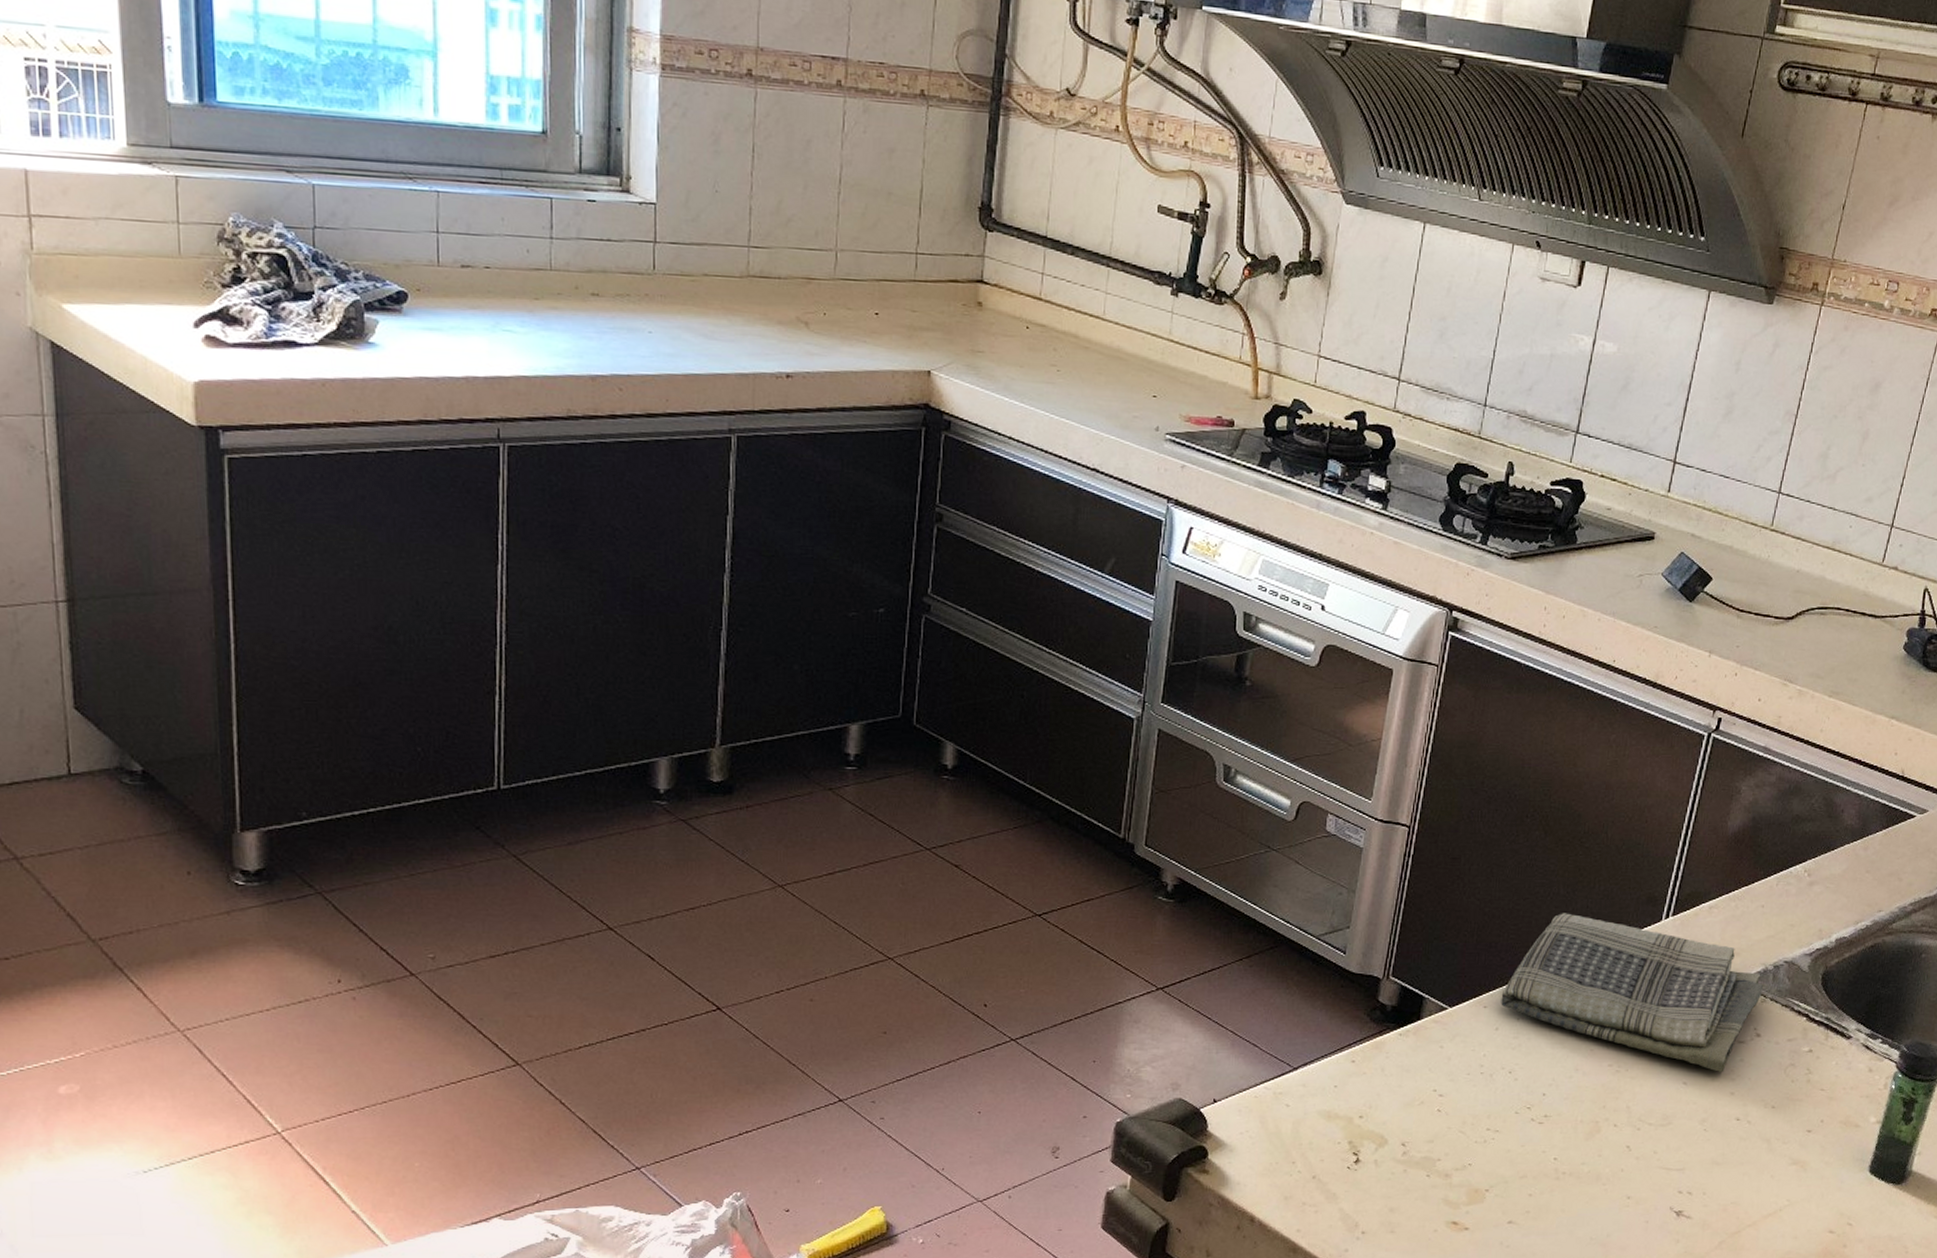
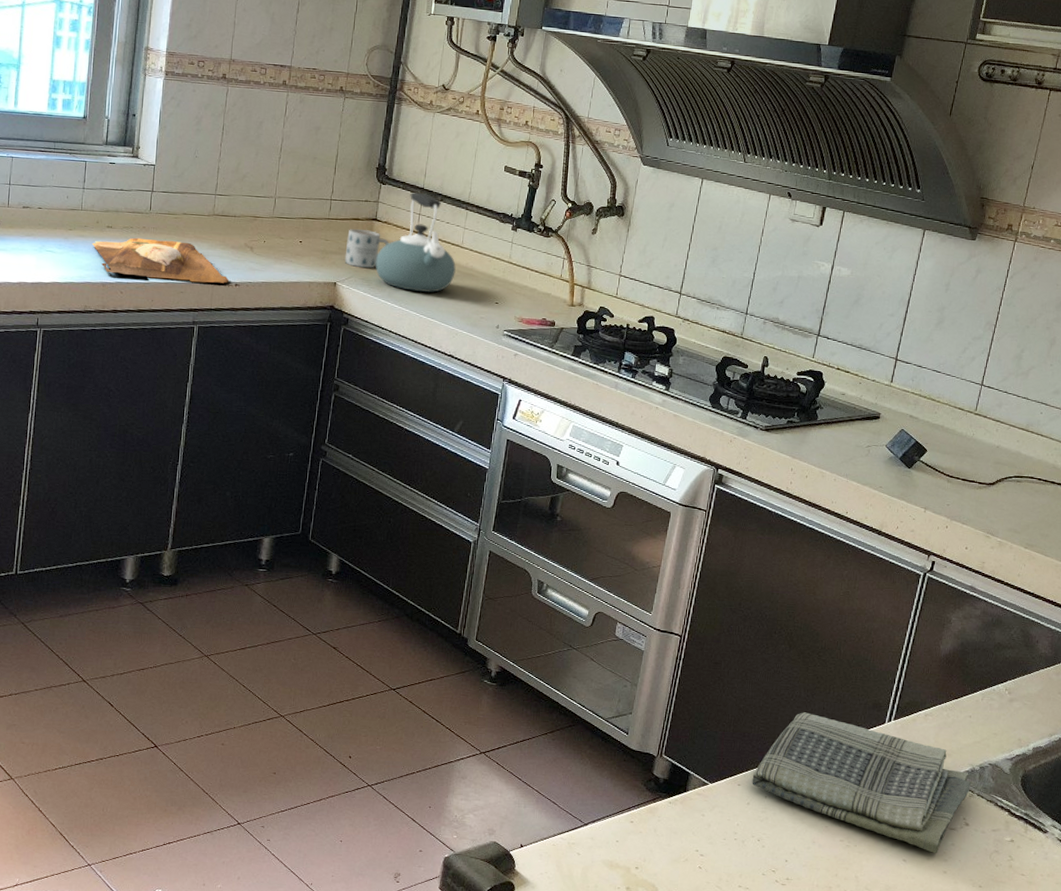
cutting board: none [570,309,778,374] -> present [91,237,230,283]
mug: none [941,295,1002,351] -> present [344,229,389,269]
kettle: none [985,242,1097,384] -> present [376,192,456,293]

